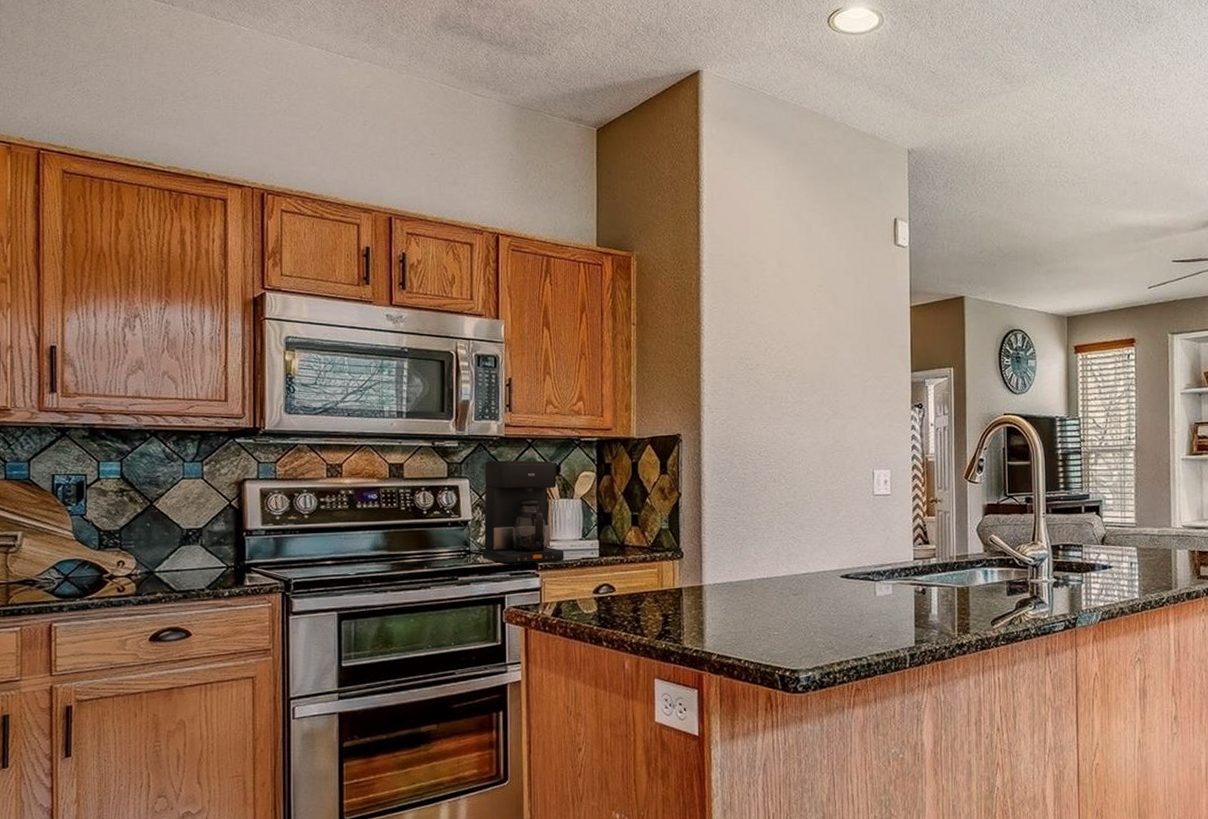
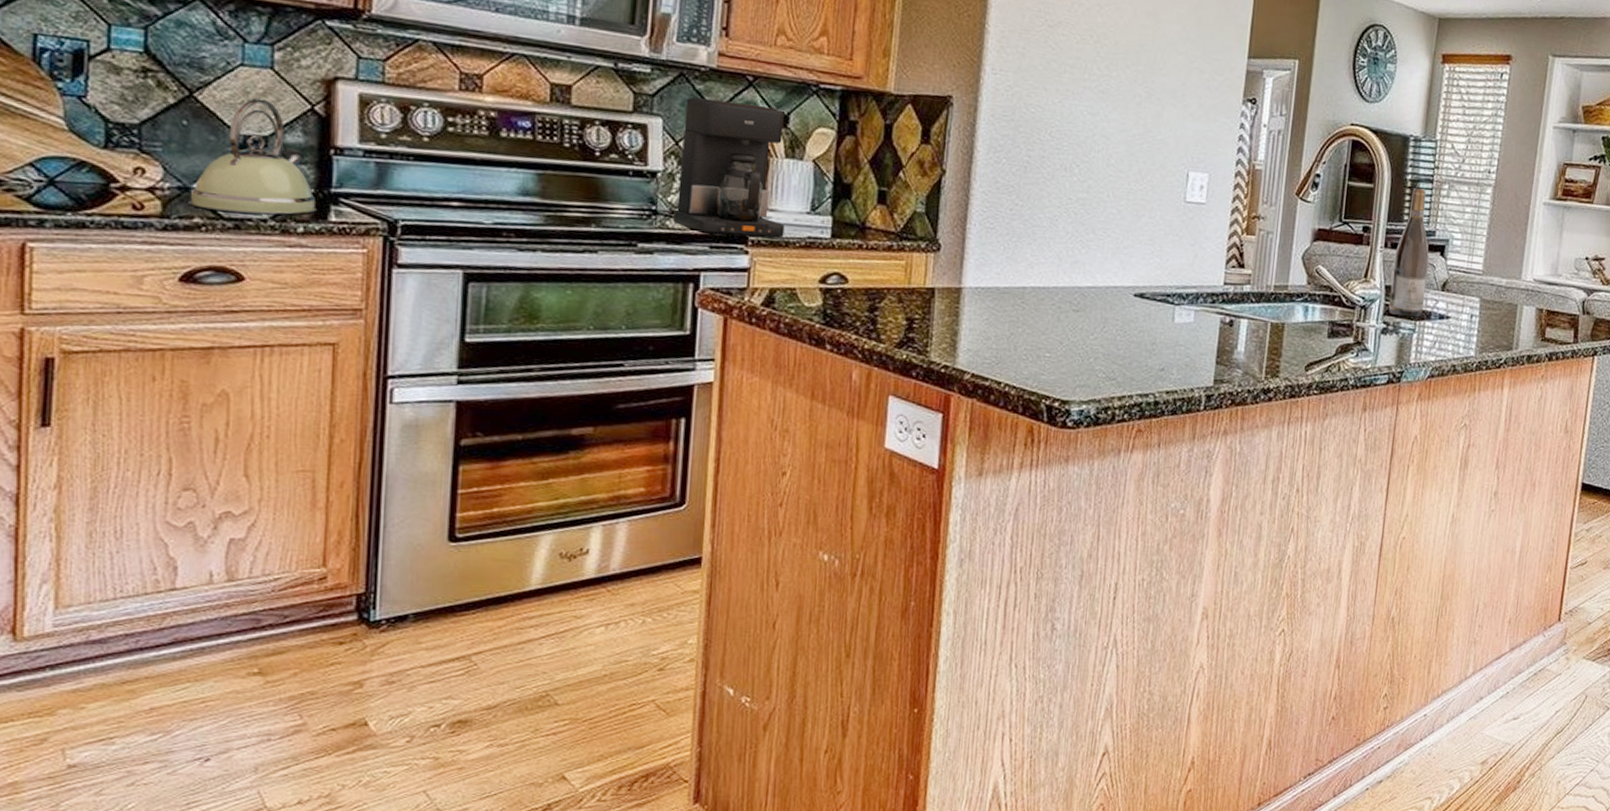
kettle: none [153,501,237,587] -> present [188,98,318,216]
wine bottle: none [1056,459,1088,570] -> present [1388,187,1430,318]

